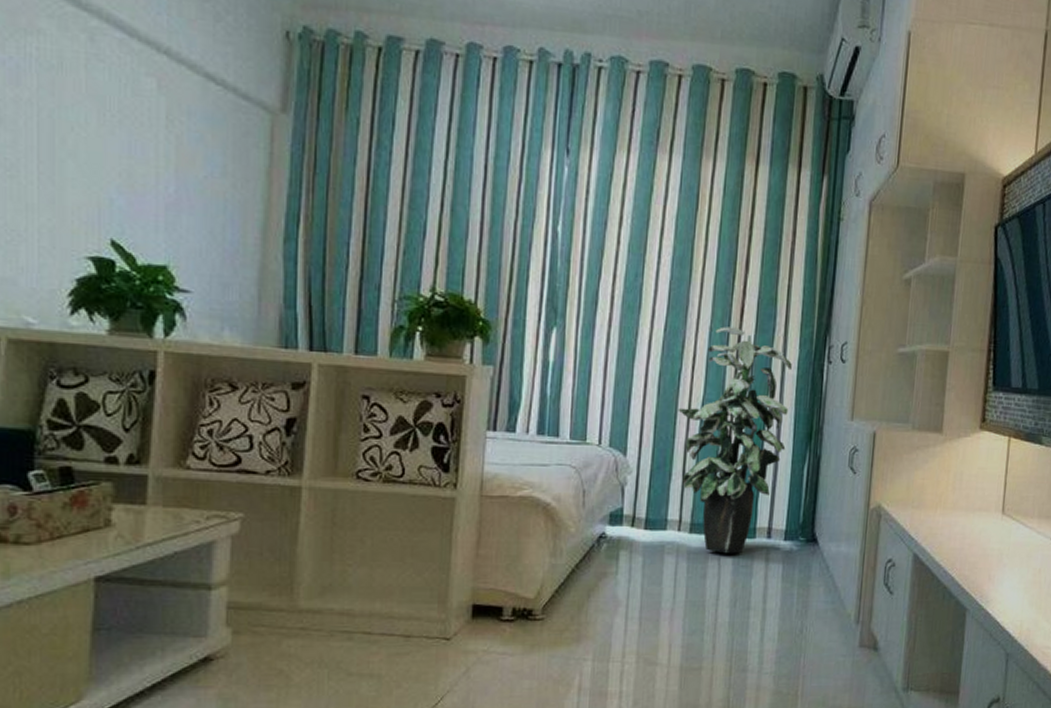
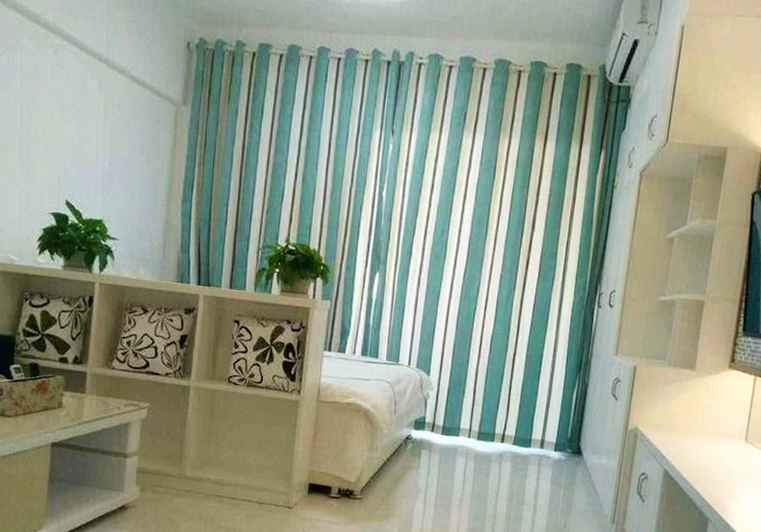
indoor plant: present [678,326,792,554] -> none [472,275,567,459]

